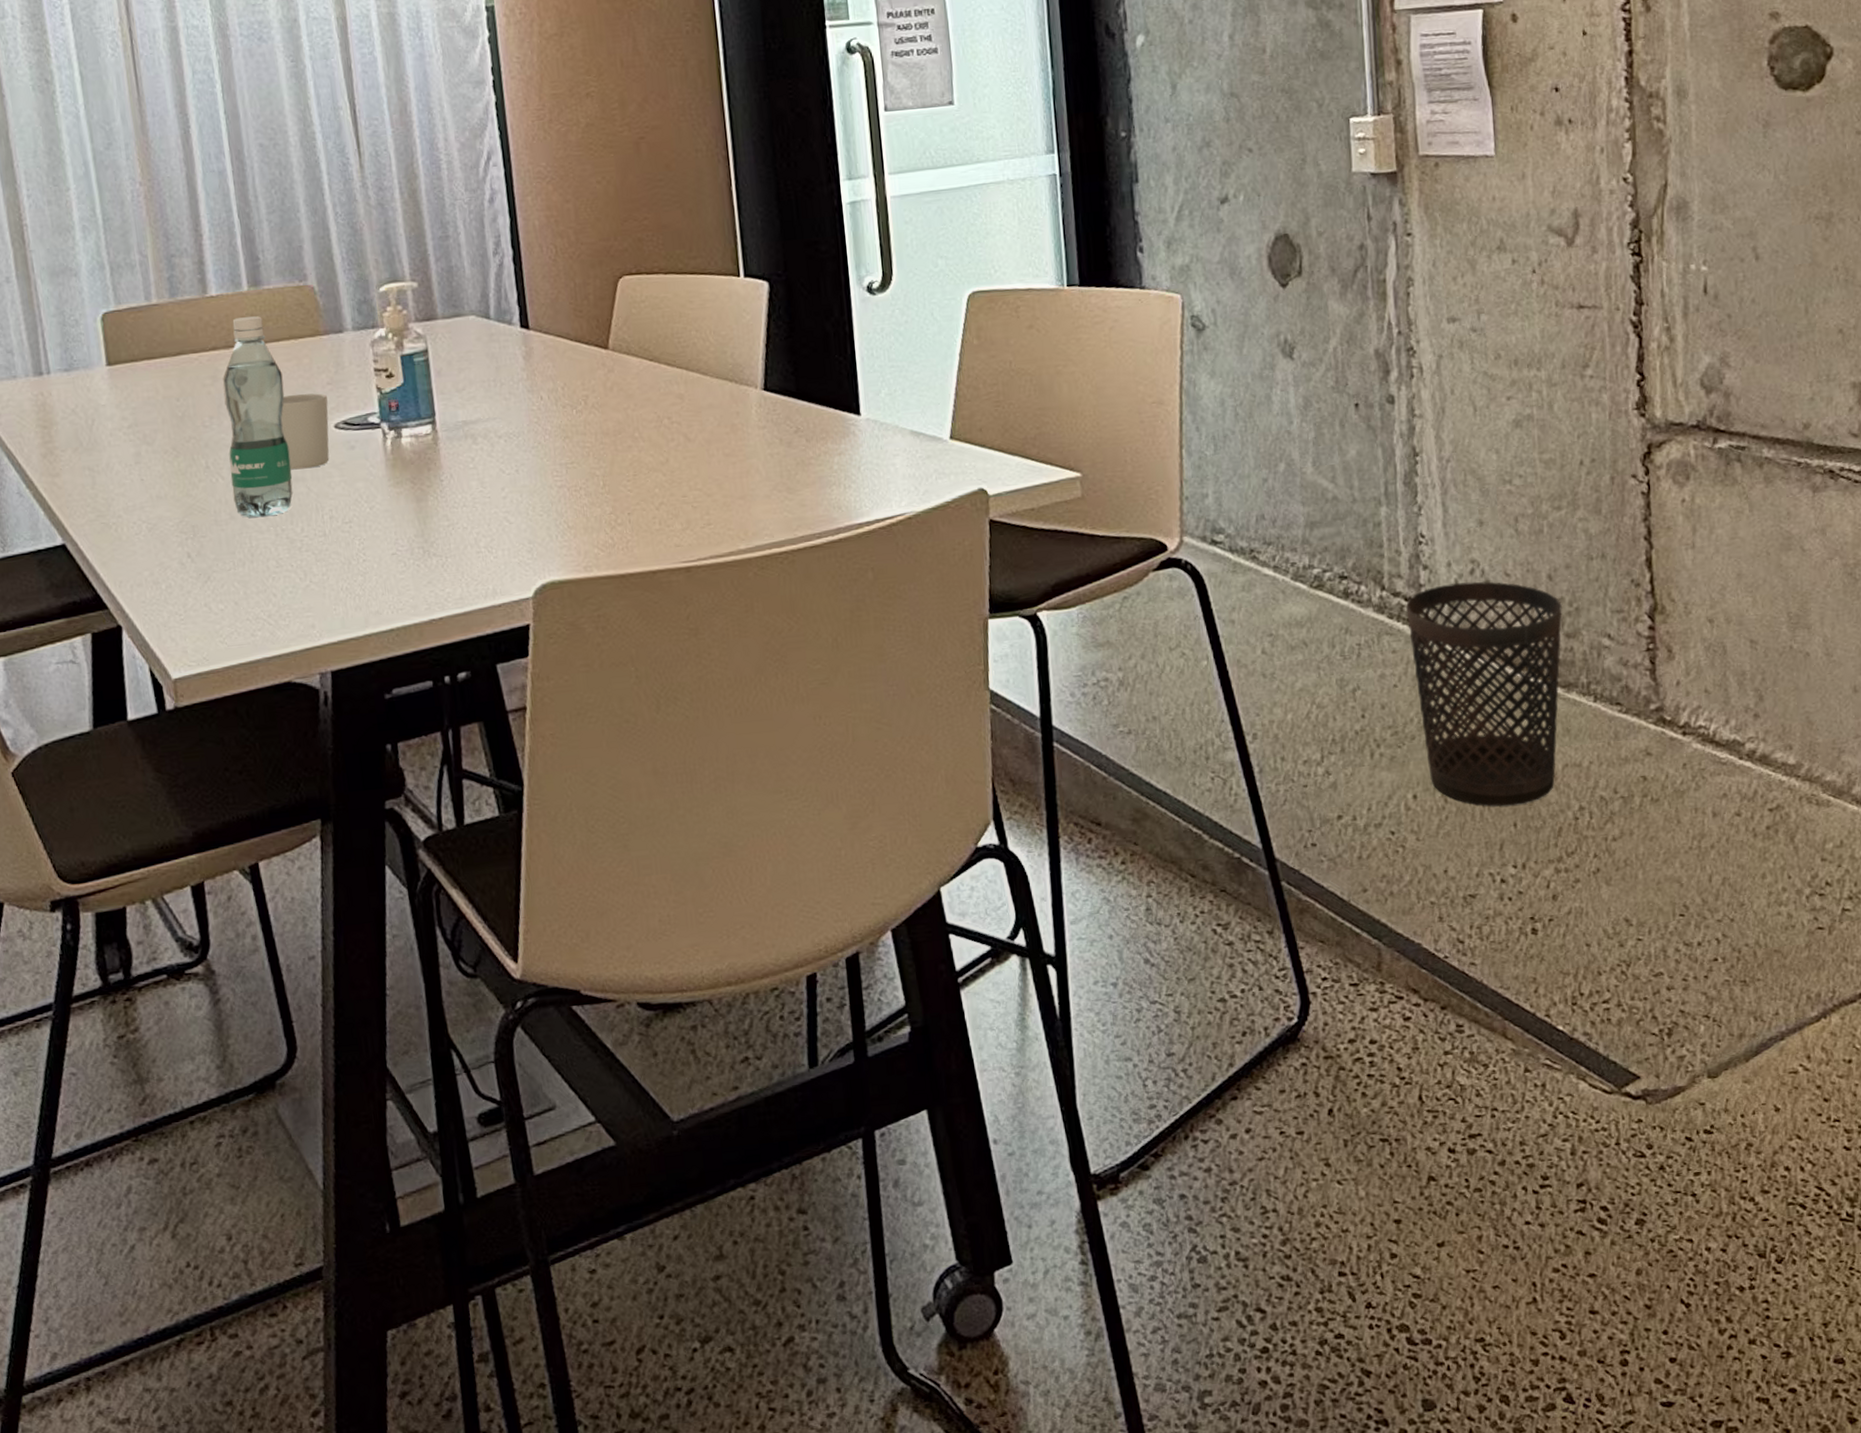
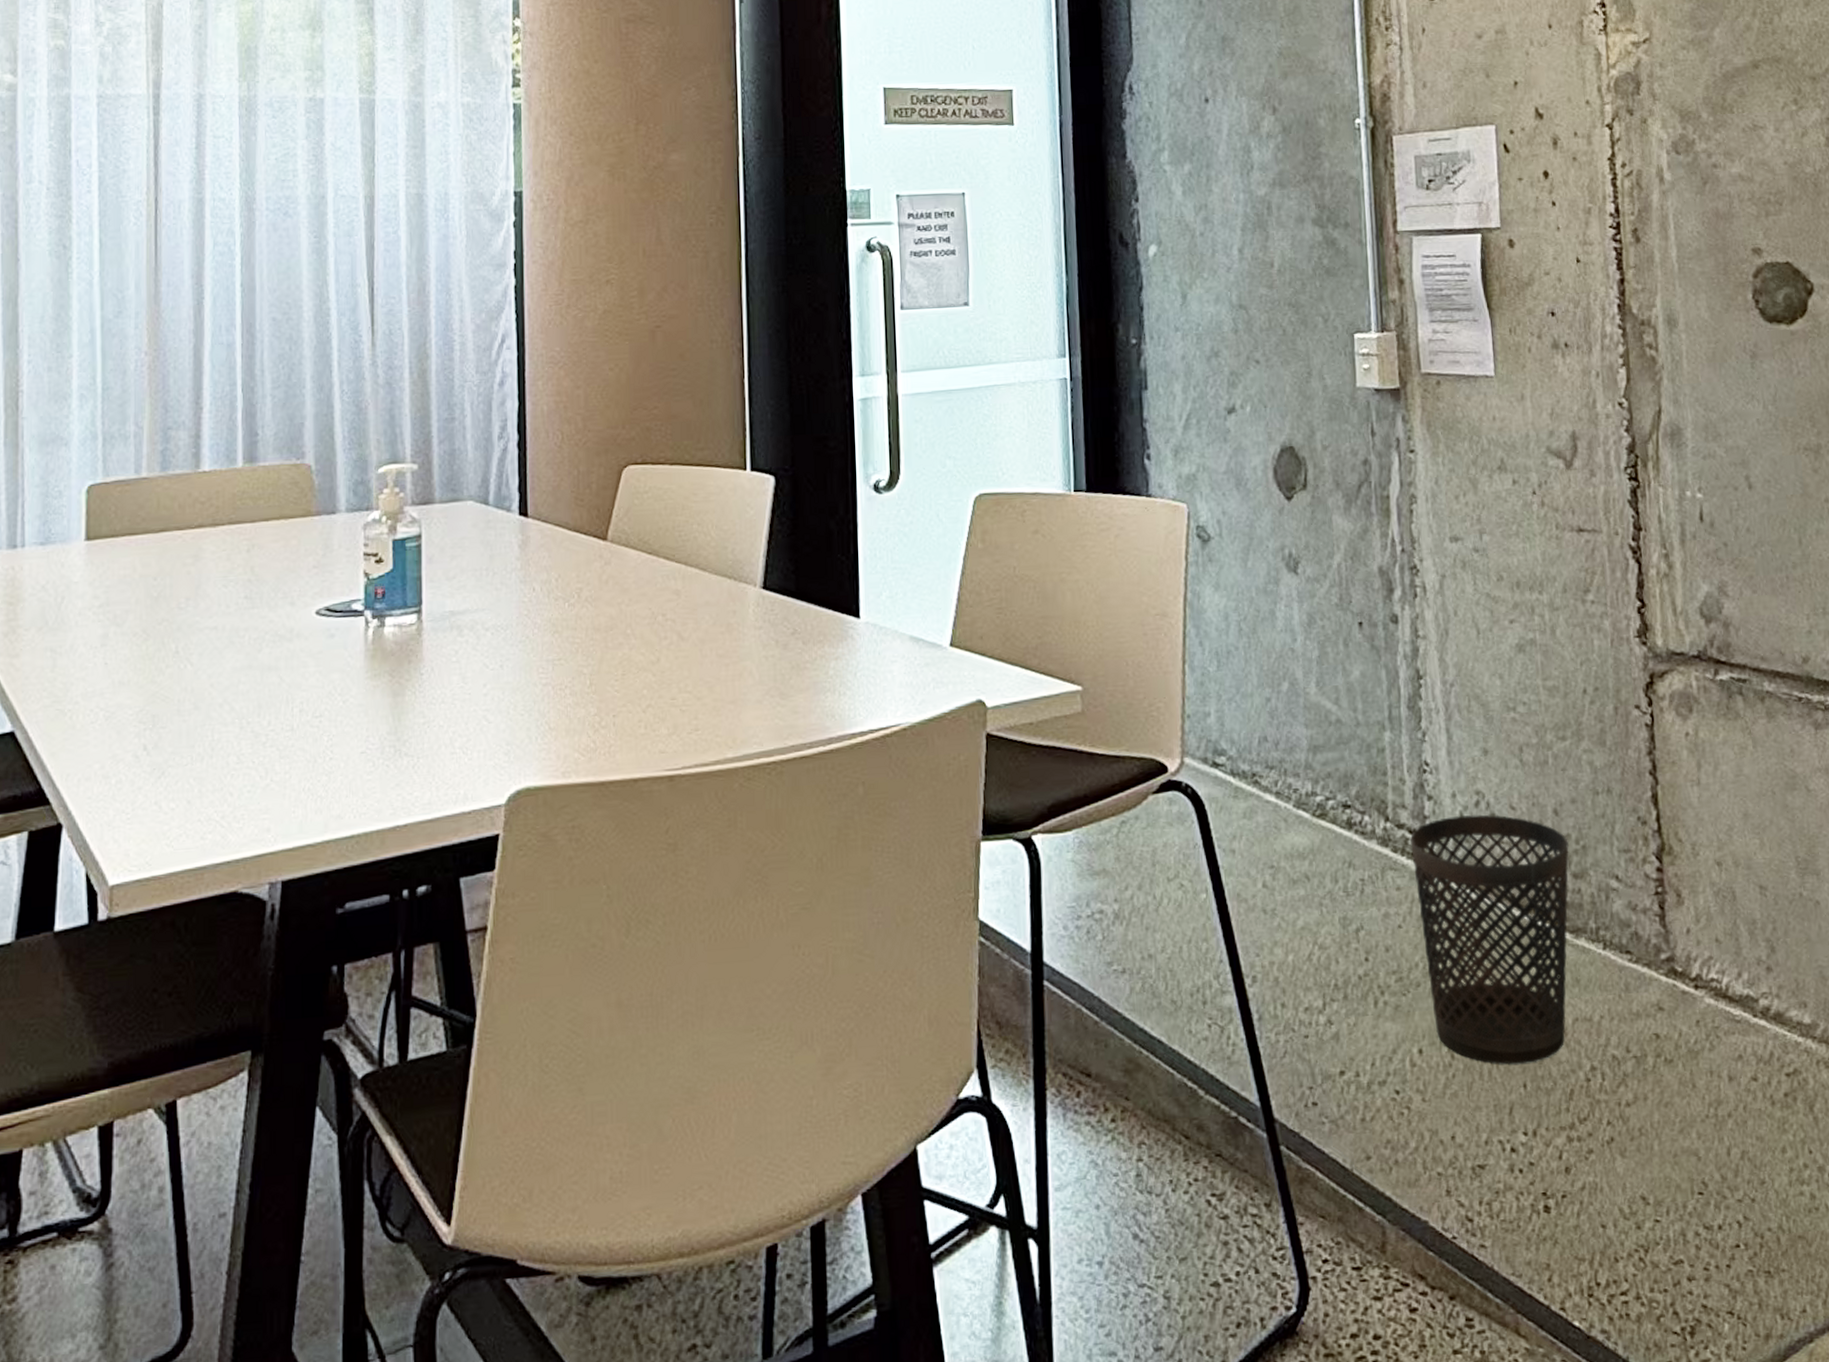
bottle: present [222,316,293,518] -> none [200,494,268,709]
mug: present [281,393,330,470] -> none [260,576,311,658]

